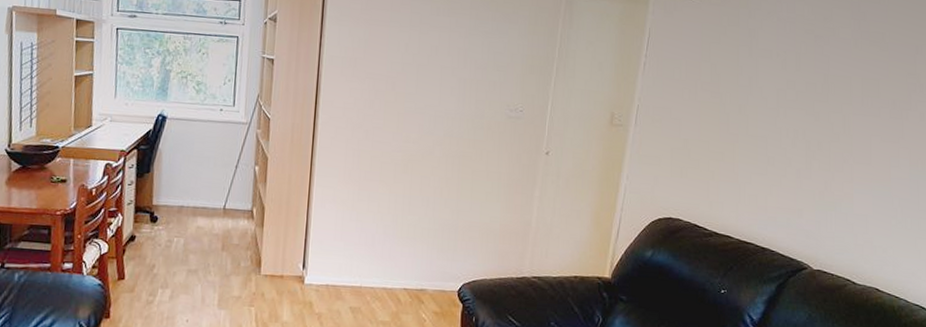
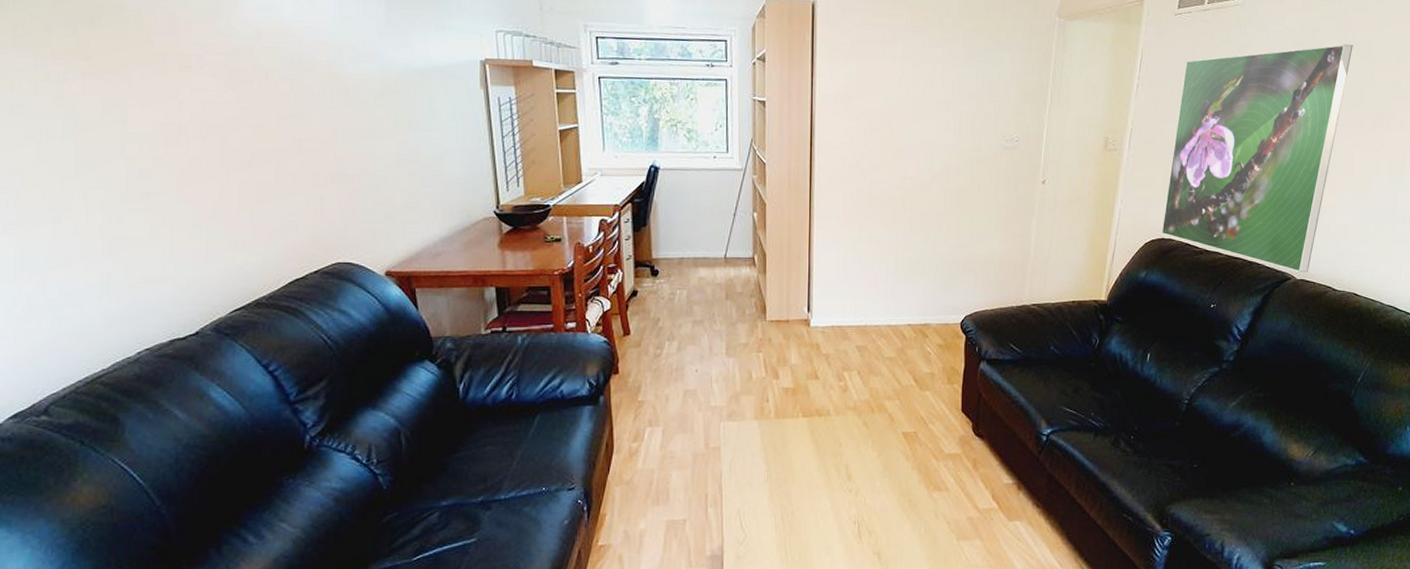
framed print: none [669,33,867,264] -> present [1161,44,1353,273]

